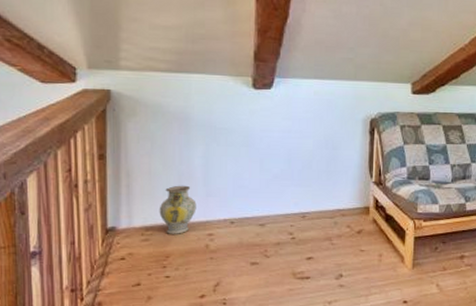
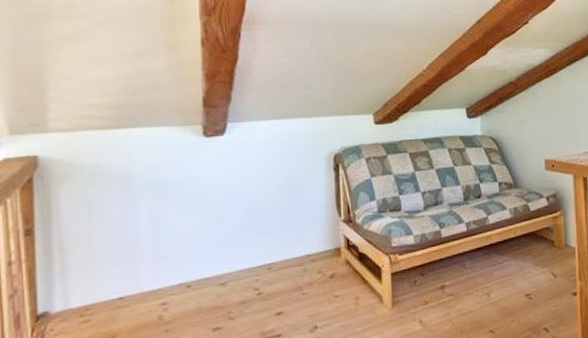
ceramic jug: present [159,185,197,234] -> none [100,251,146,311]

